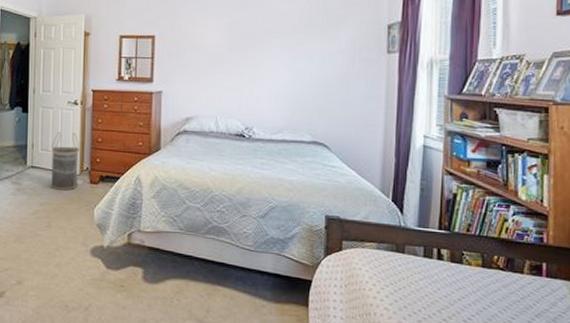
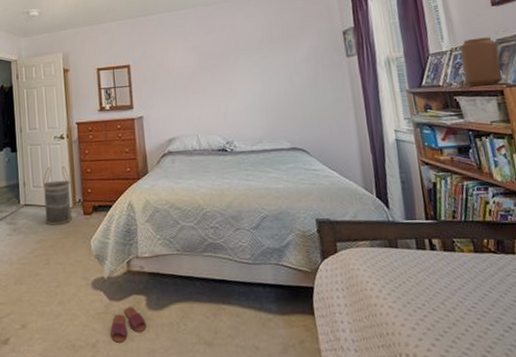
slippers: none [104,277,140,309] -> present [110,307,146,343]
vase: none [510,48,553,101] -> present [460,37,503,87]

